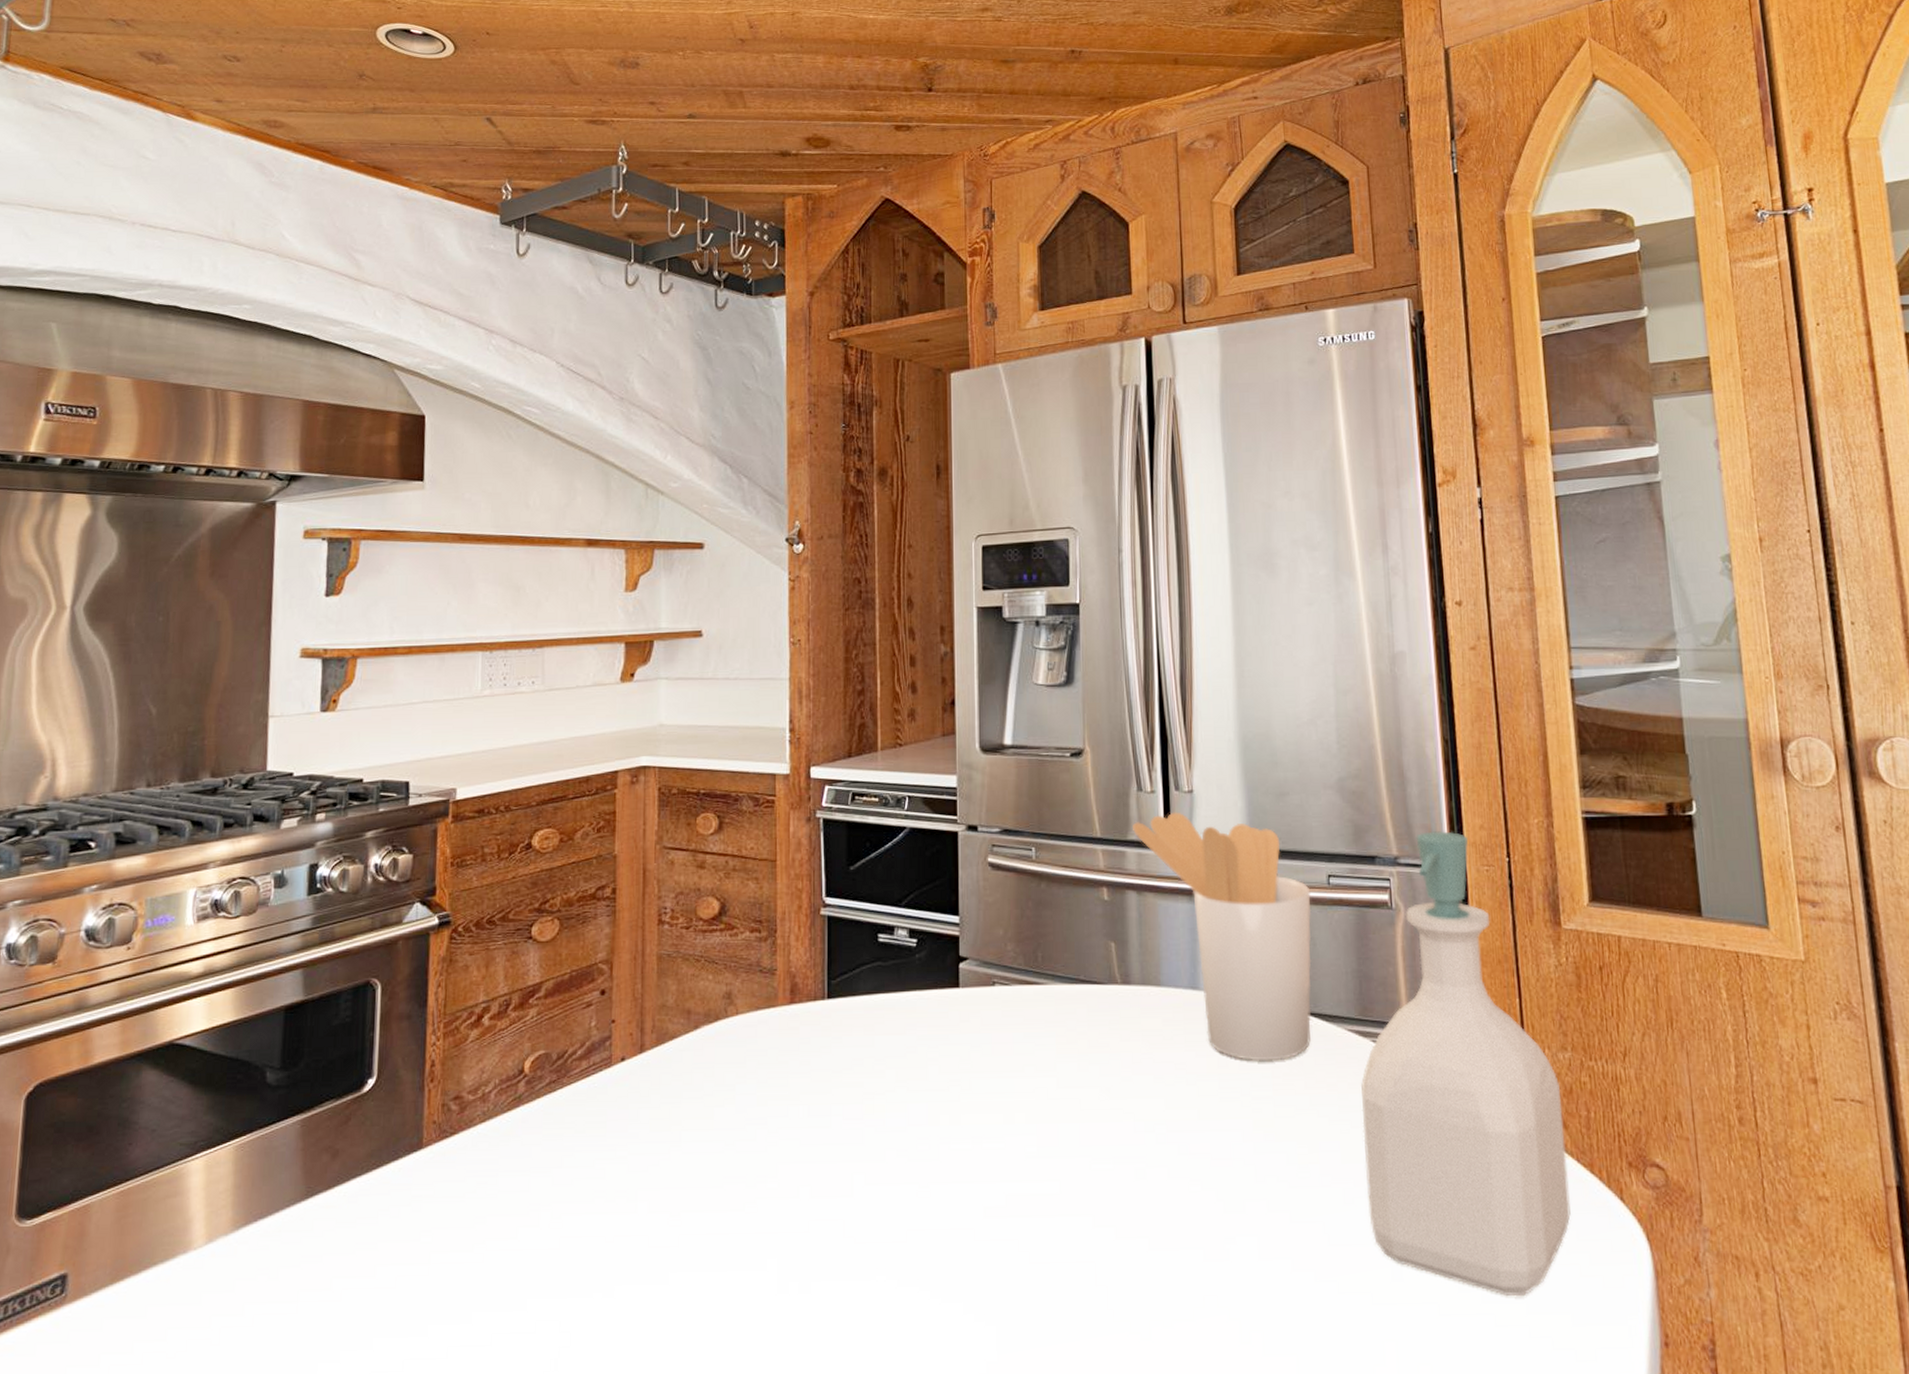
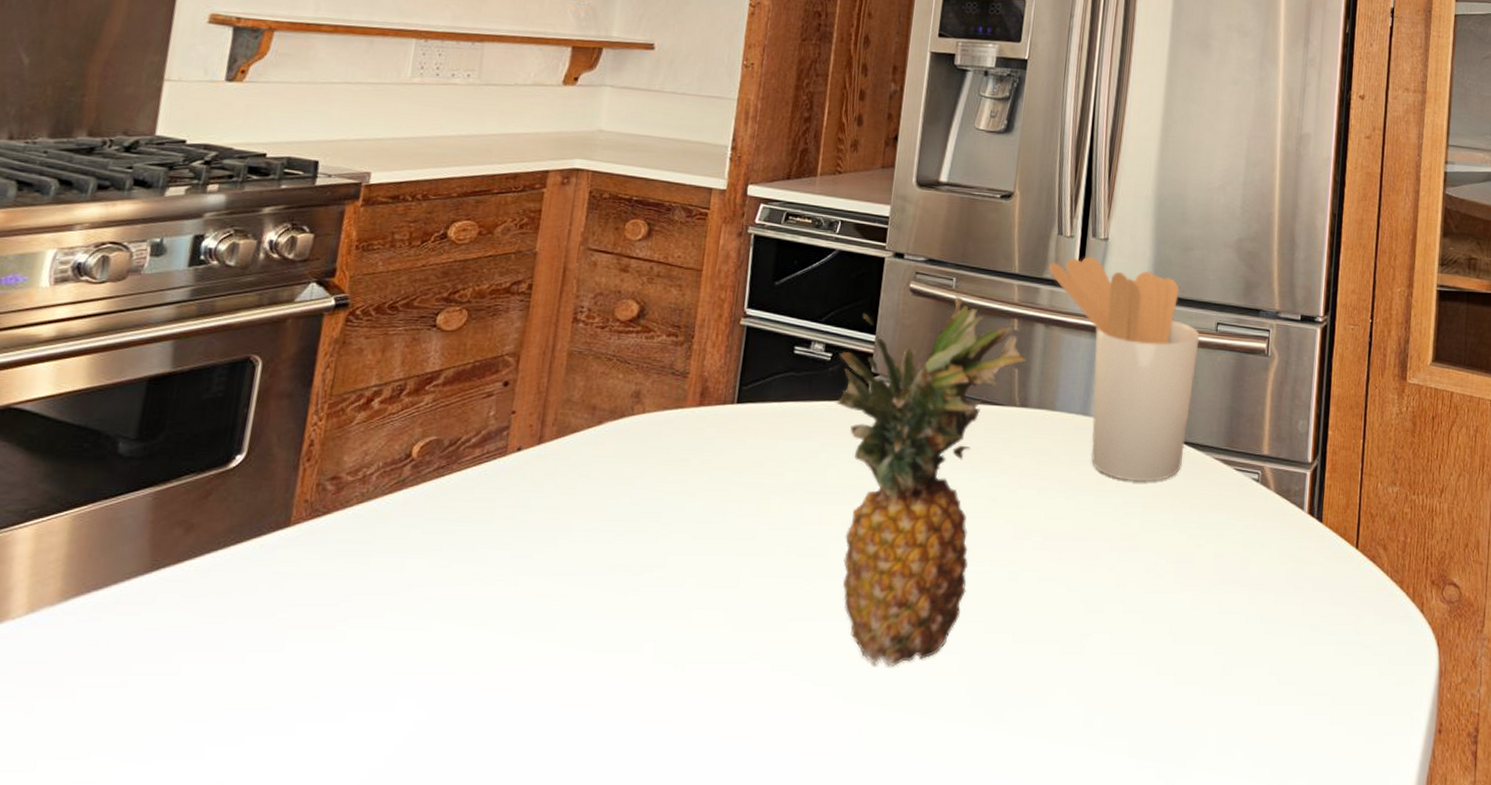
fruit: none [924,867,1122,1279] -> present [834,295,1026,666]
soap bottle: present [1360,831,1571,1297] -> none [1210,292,1386,690]

